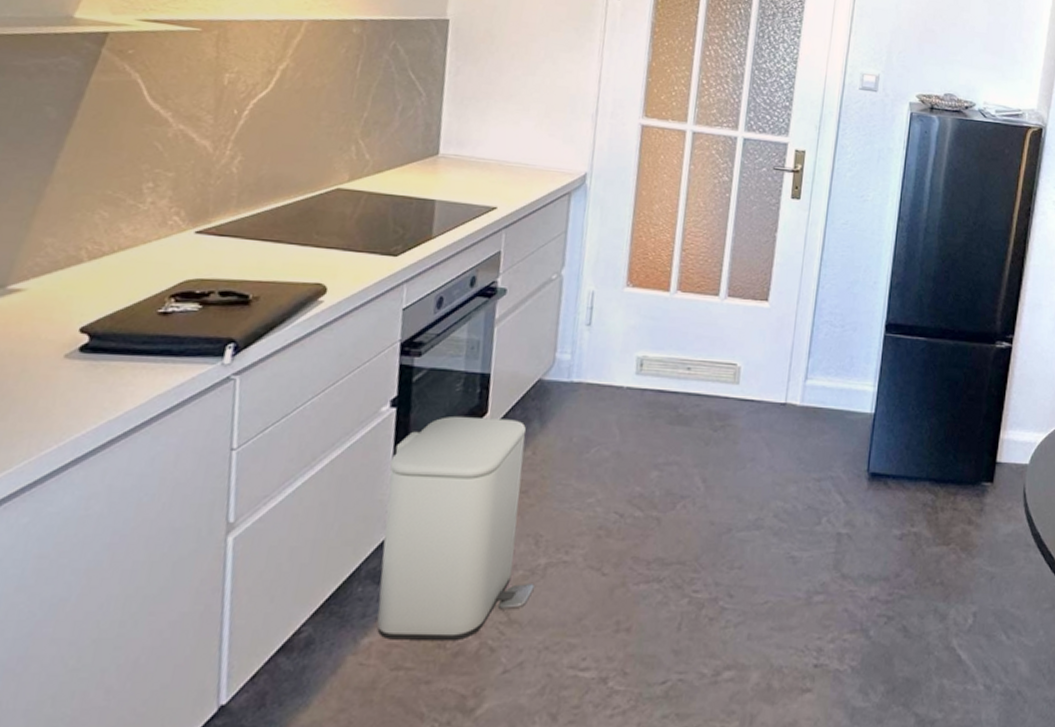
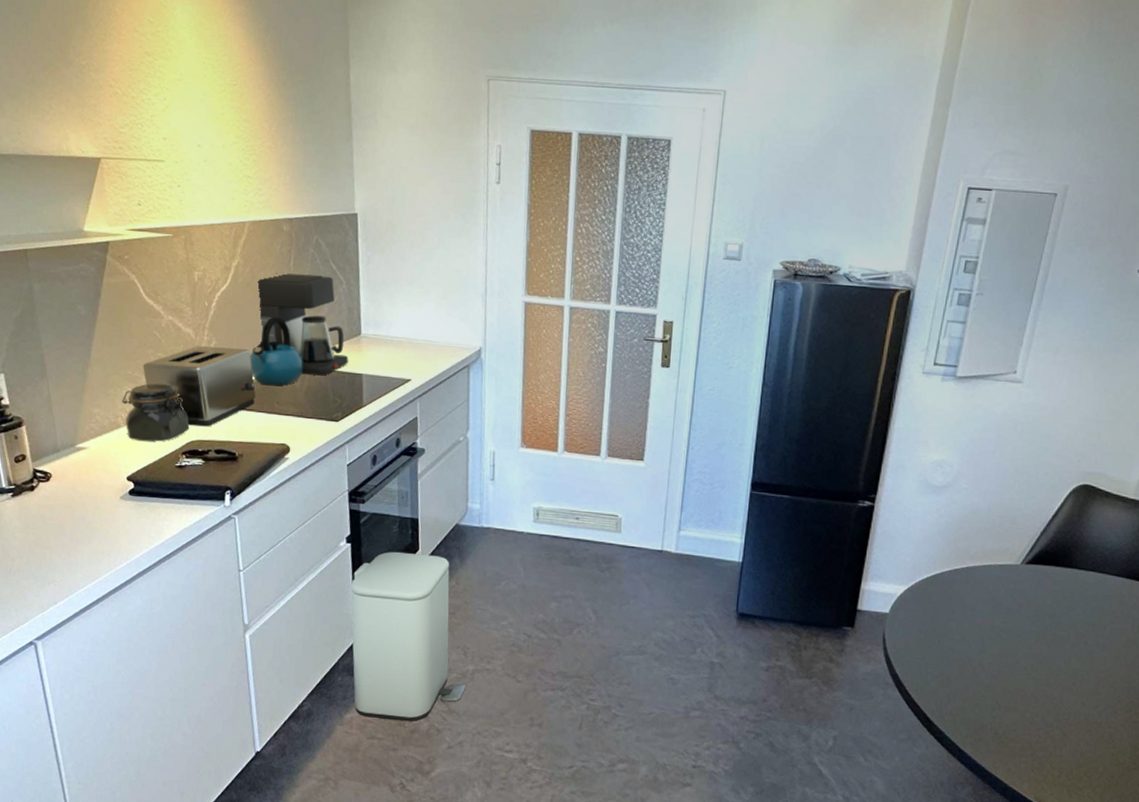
jar: none [90,206,187,281] -> present [122,383,190,442]
toaster: none [129,162,289,262] -> present [142,346,255,427]
kettle: none [286,130,360,213] -> present [250,316,304,386]
coffee maker: none [293,80,420,201] -> present [253,273,349,376]

